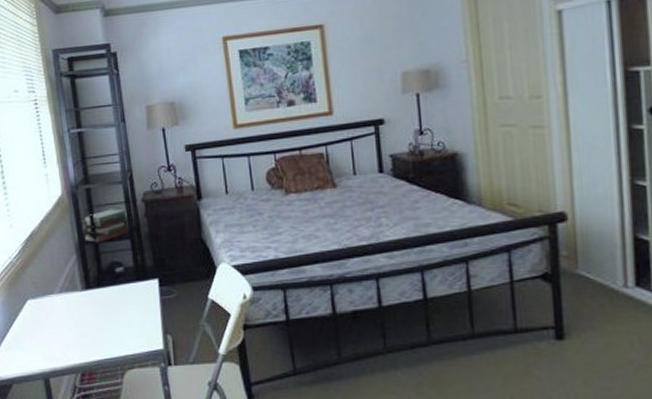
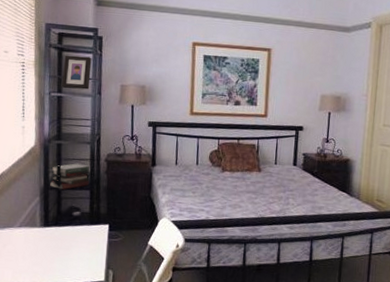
picture frame: none [78,79,111,121] -> present [61,55,92,90]

